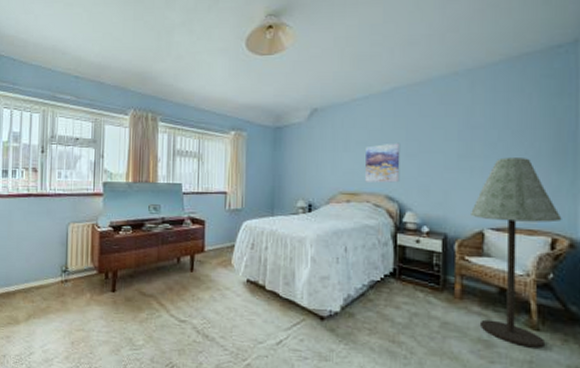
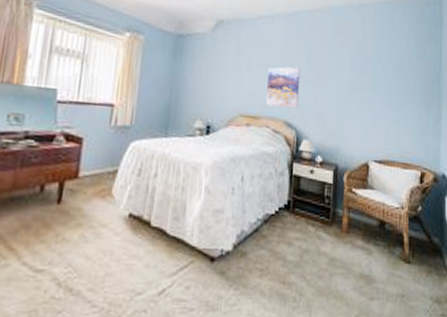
floor lamp: present [471,157,562,349] -> none [359,92,429,281]

